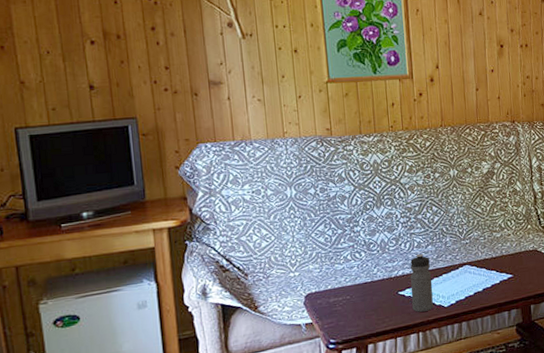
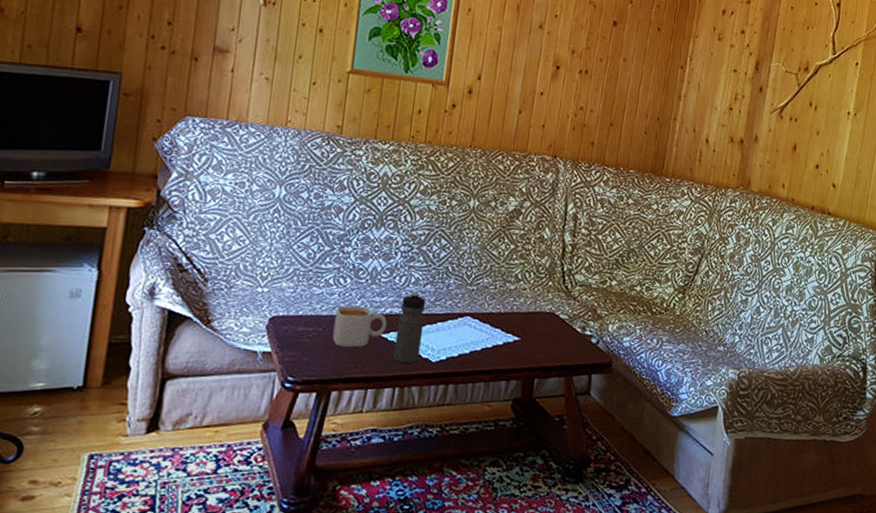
mug: none [358,272,402,309] -> present [332,305,388,348]

